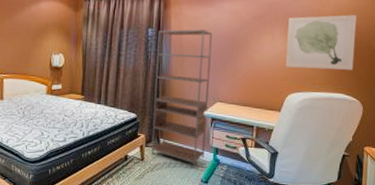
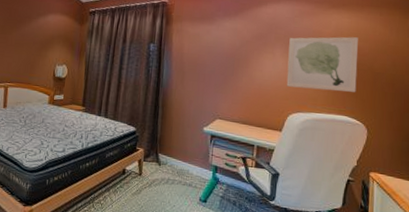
shelving unit: present [151,29,213,168] -> none [149,45,213,185]

